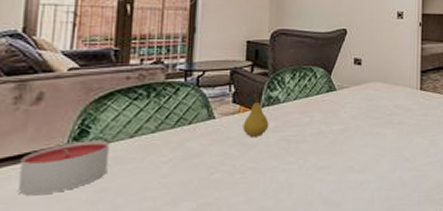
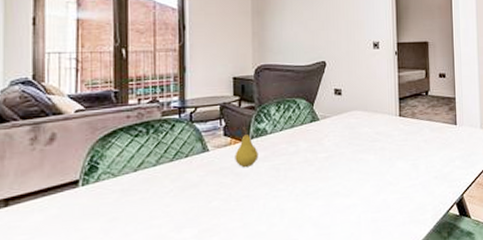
candle: present [18,140,109,196] -> none [41,174,117,226]

